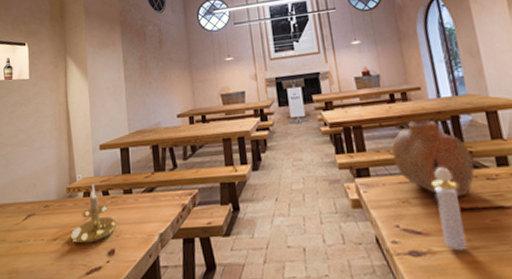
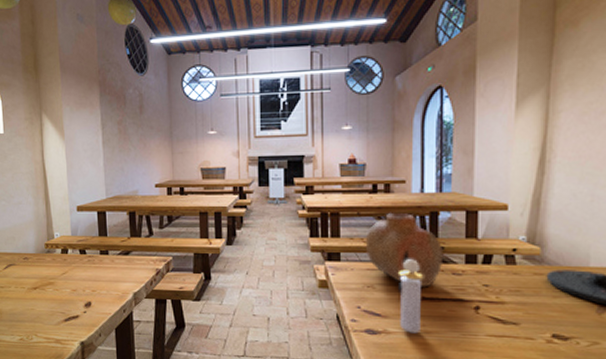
candle holder: present [71,184,118,244] -> none [50,242,95,295]

